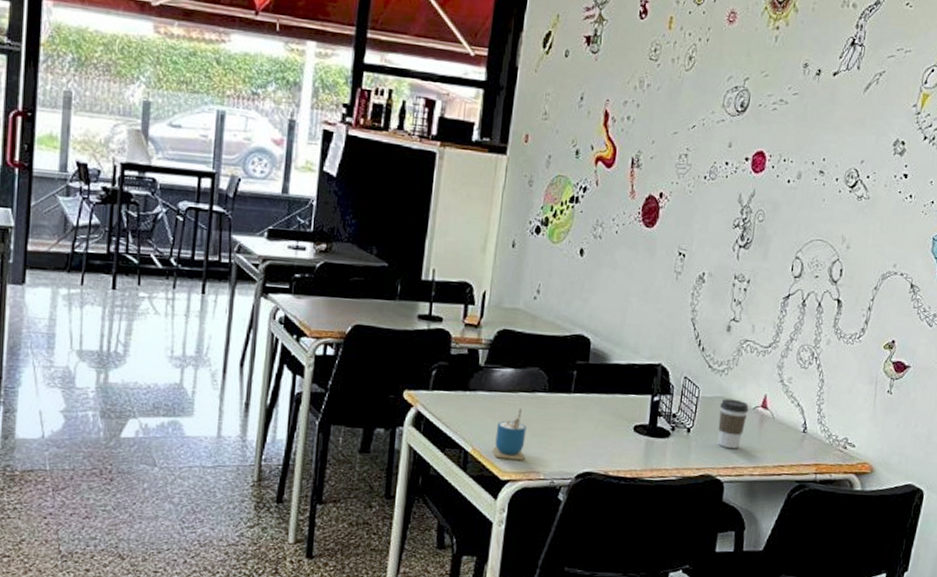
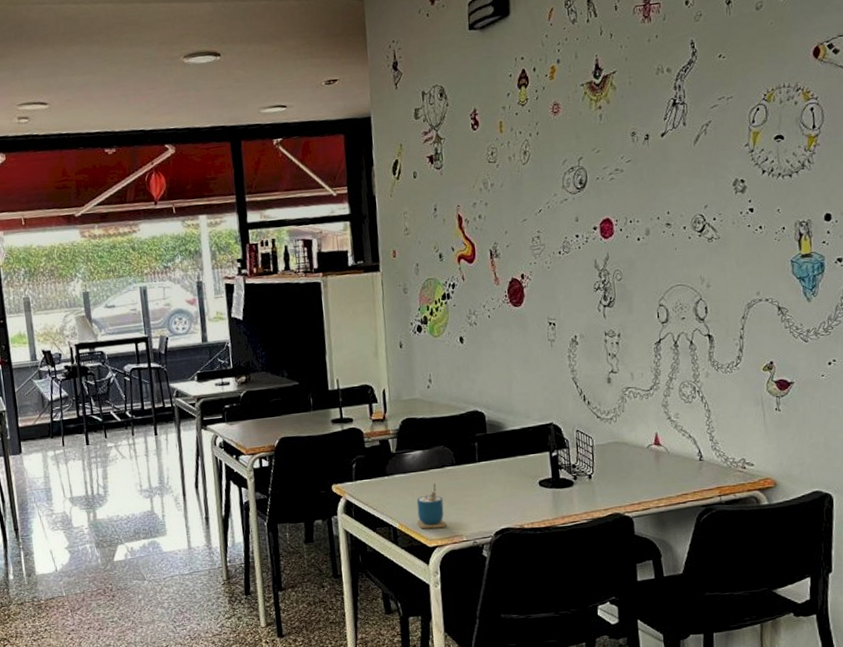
coffee cup: present [717,398,749,449] -> none [615,442,643,487]

